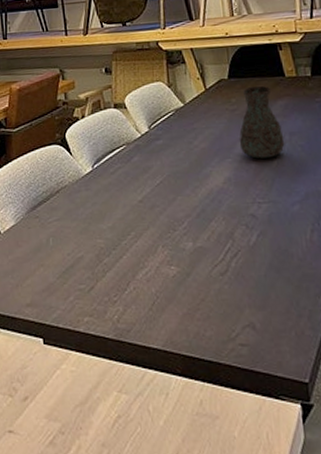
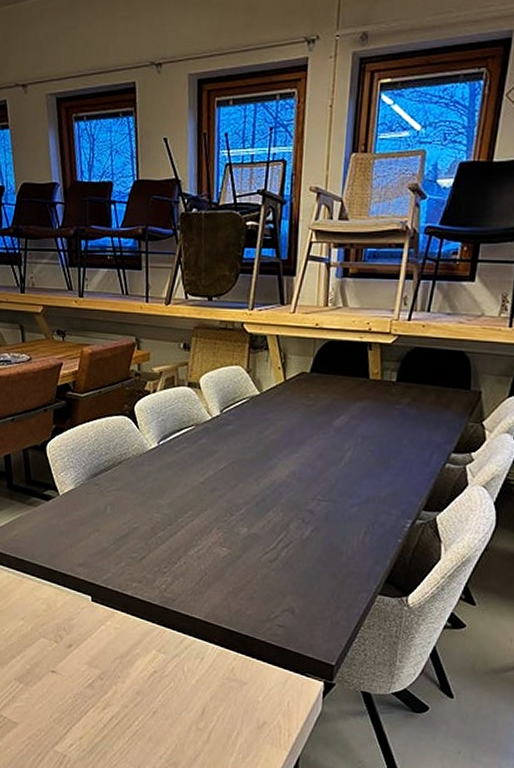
decorative vase: present [239,85,285,159] -> none [309,383,356,458]

